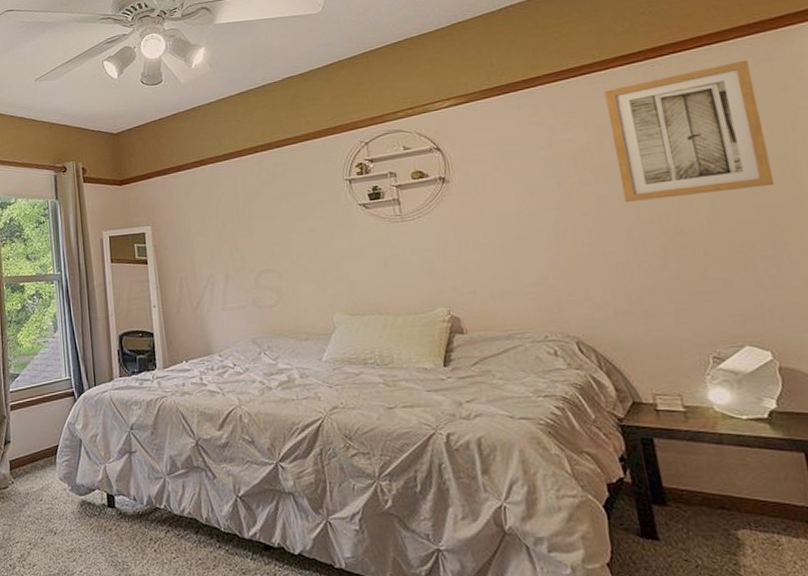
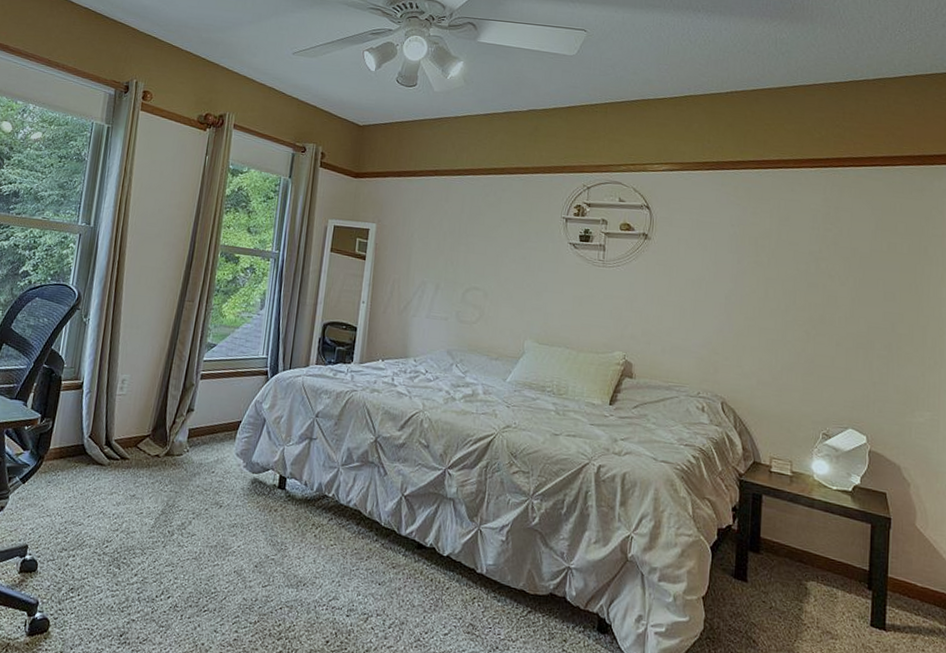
wall art: present [604,59,775,203] -> none [787,185,906,297]

